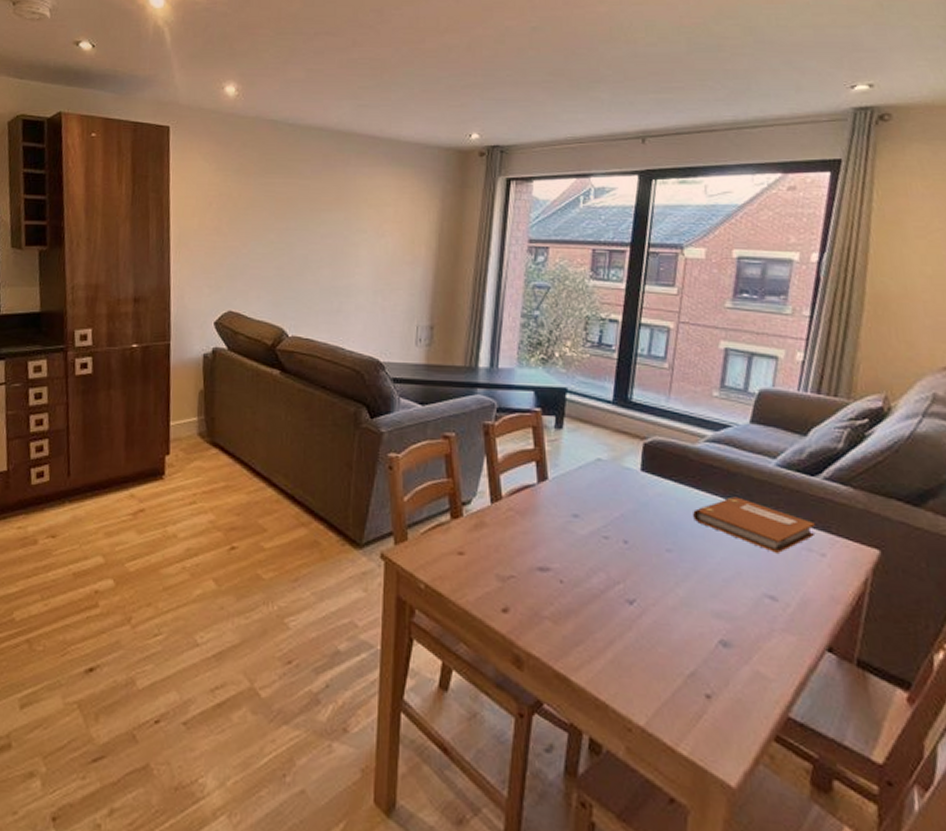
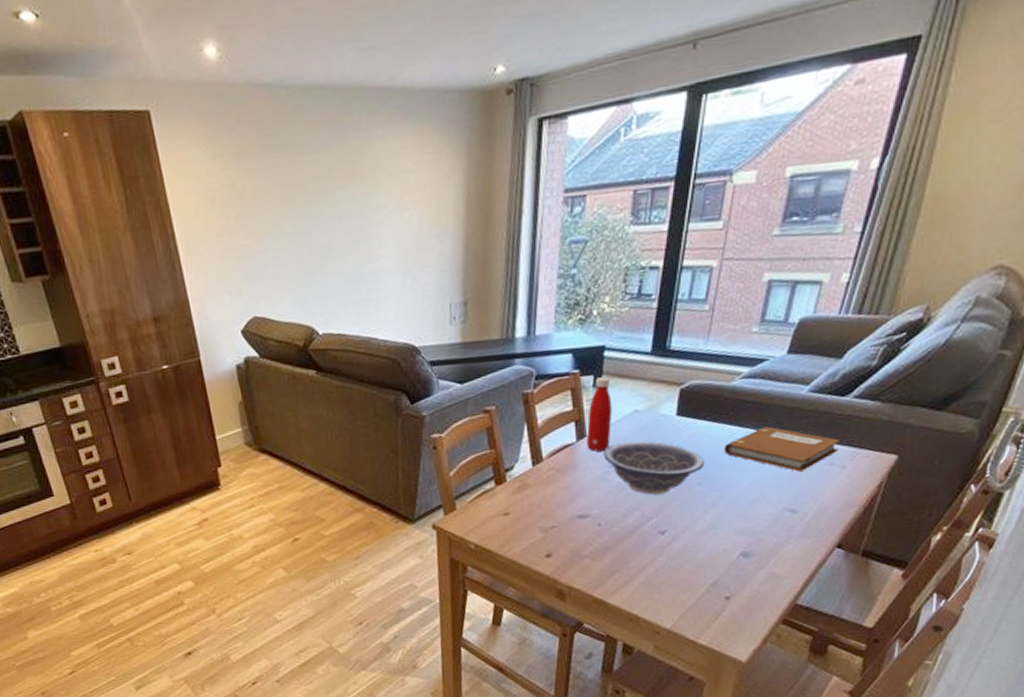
bottle: none [548,419,575,499] -> present [586,377,613,453]
decorative bowl: none [565,491,673,556] -> present [603,441,704,495]

